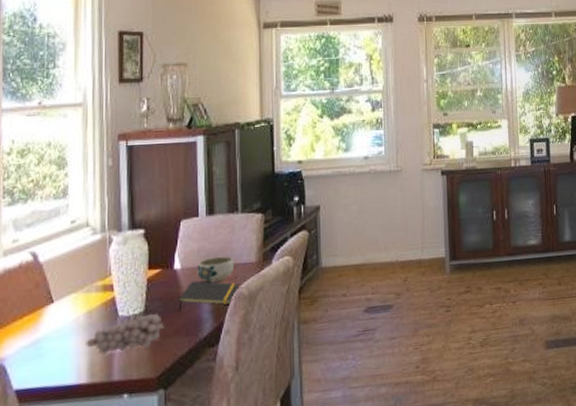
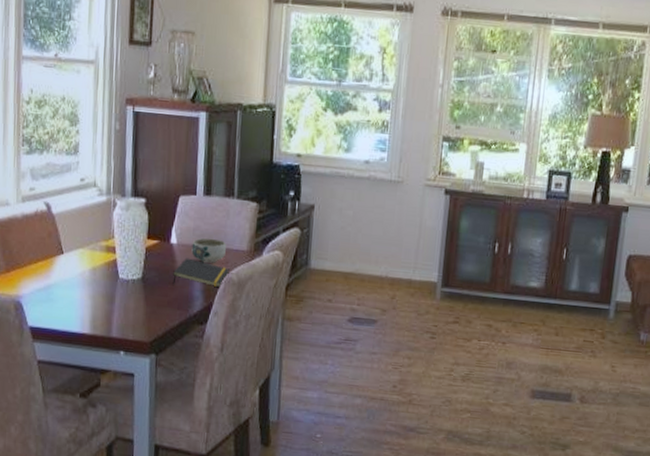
fruit: present [86,313,164,355] -> none [90,281,159,313]

